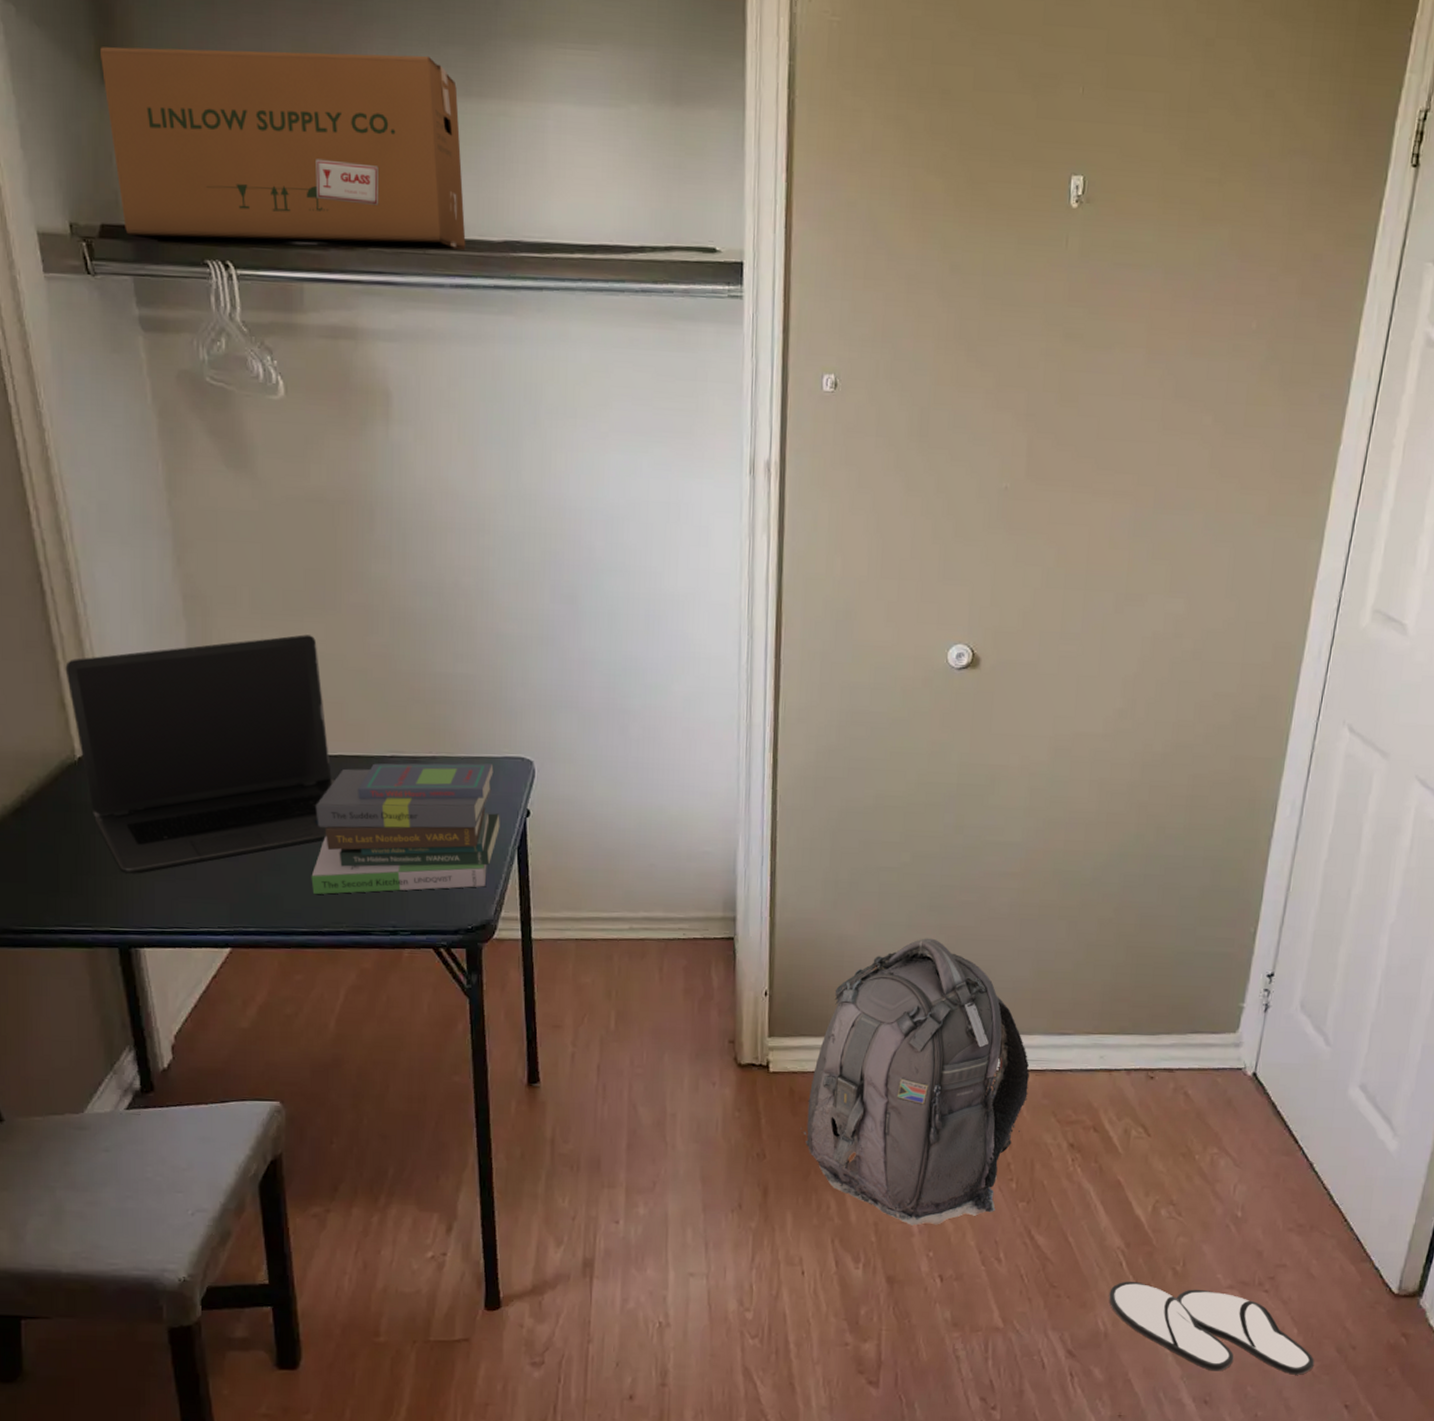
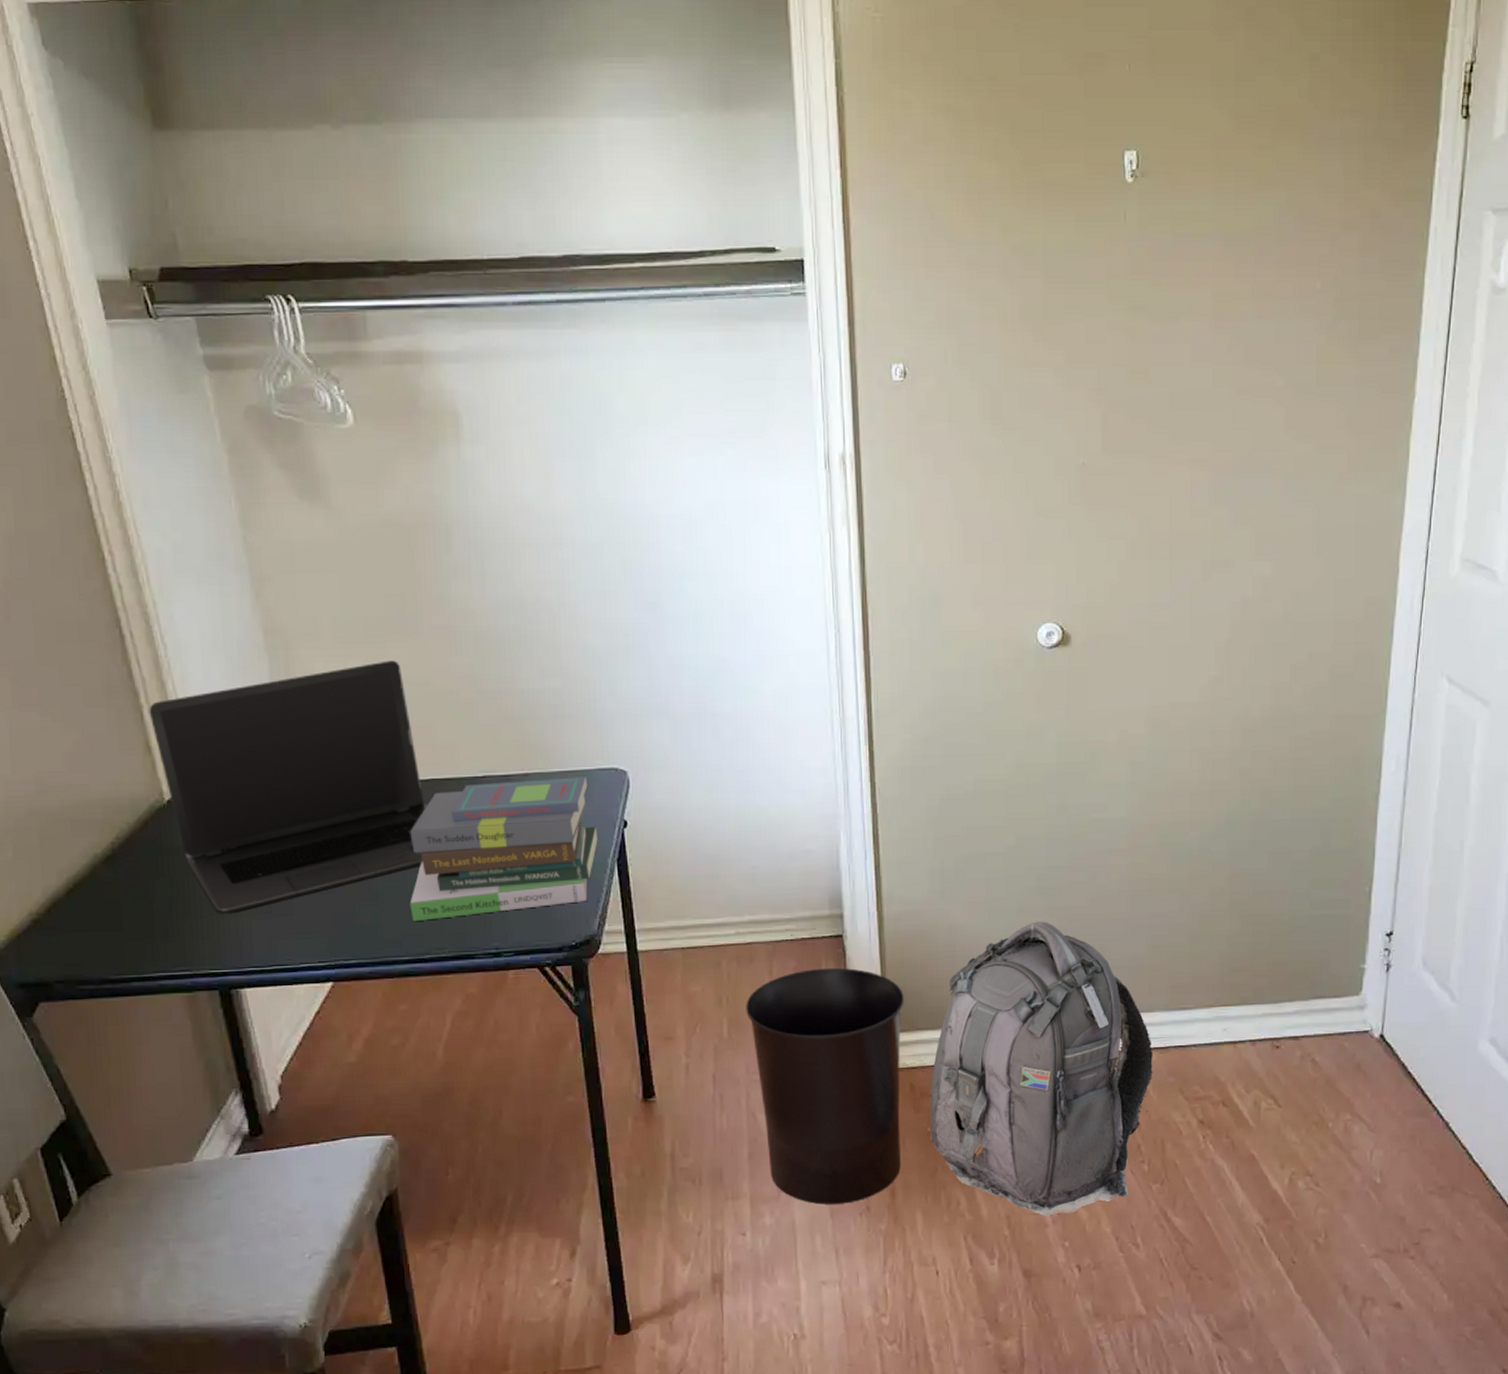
box: present [100,47,466,251] -> none [150,79,526,282]
waste bin: none [634,968,790,1200] -> present [746,967,904,1205]
slippers: present [1109,1281,1314,1375] -> none [1252,1257,1467,1344]

